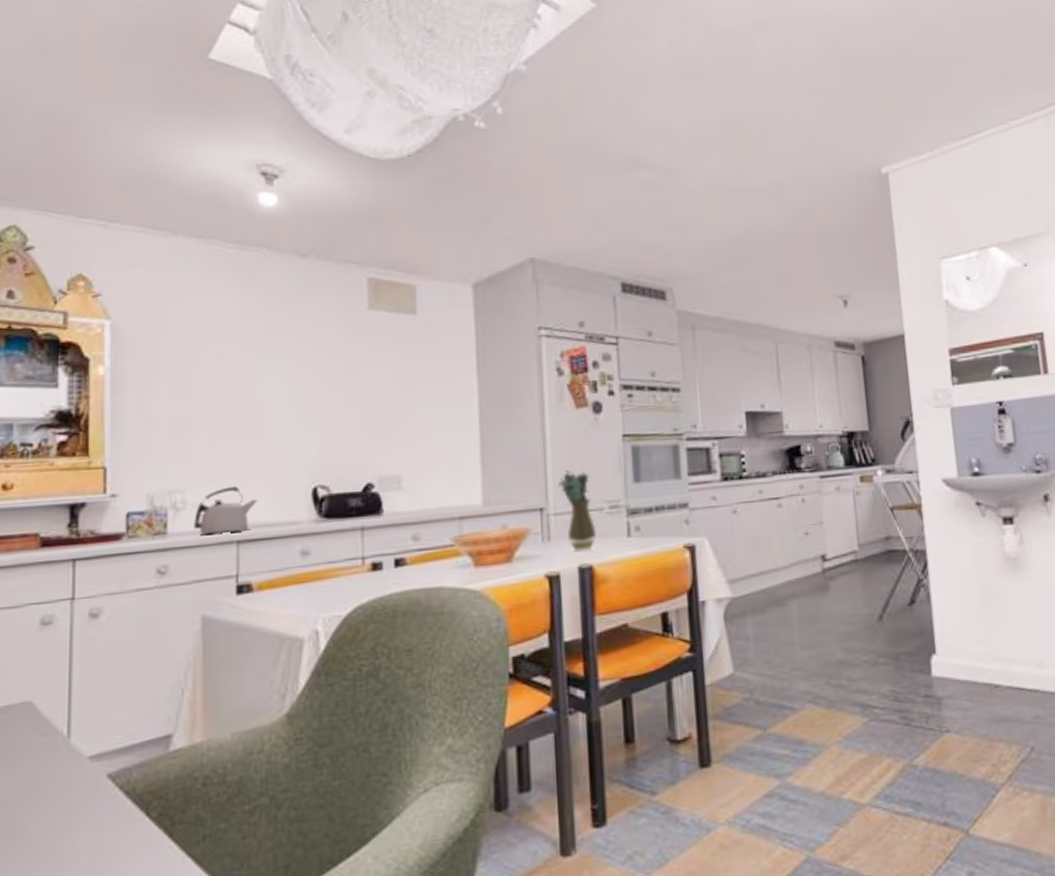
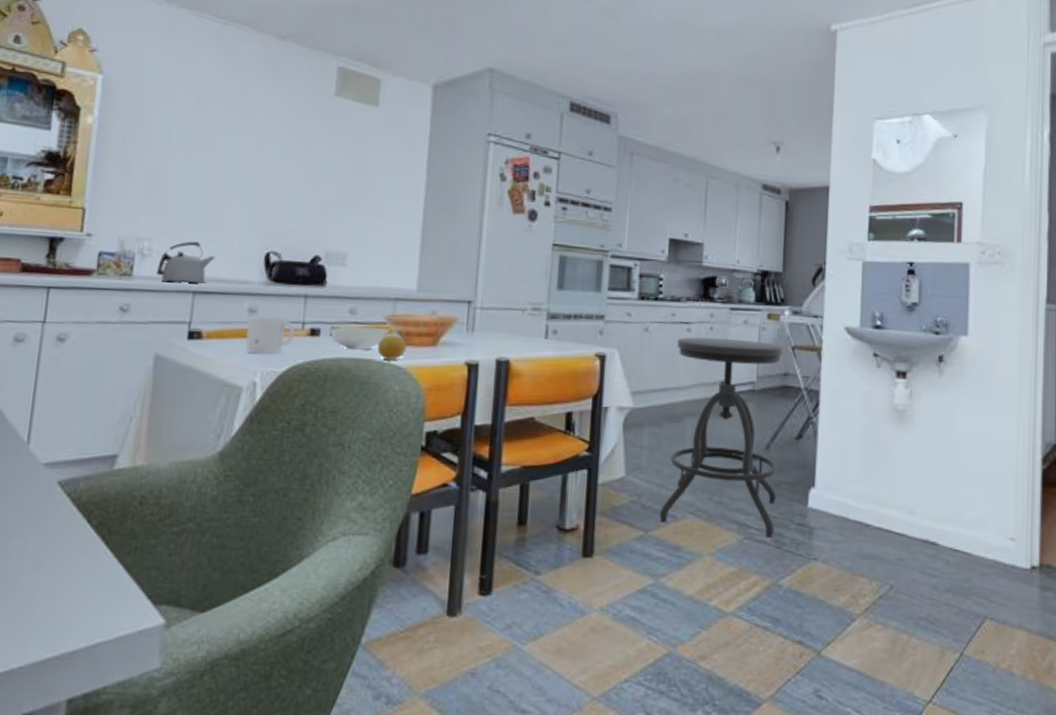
mug: none [300,555,355,599] -> present [245,316,295,354]
bowl: none [392,551,459,581] -> present [329,326,390,351]
fruit: none [446,556,480,585] -> present [376,334,407,360]
vase: present [558,470,597,552] -> none [488,270,517,346]
stool: none [768,507,901,717] -> present [660,337,783,538]

